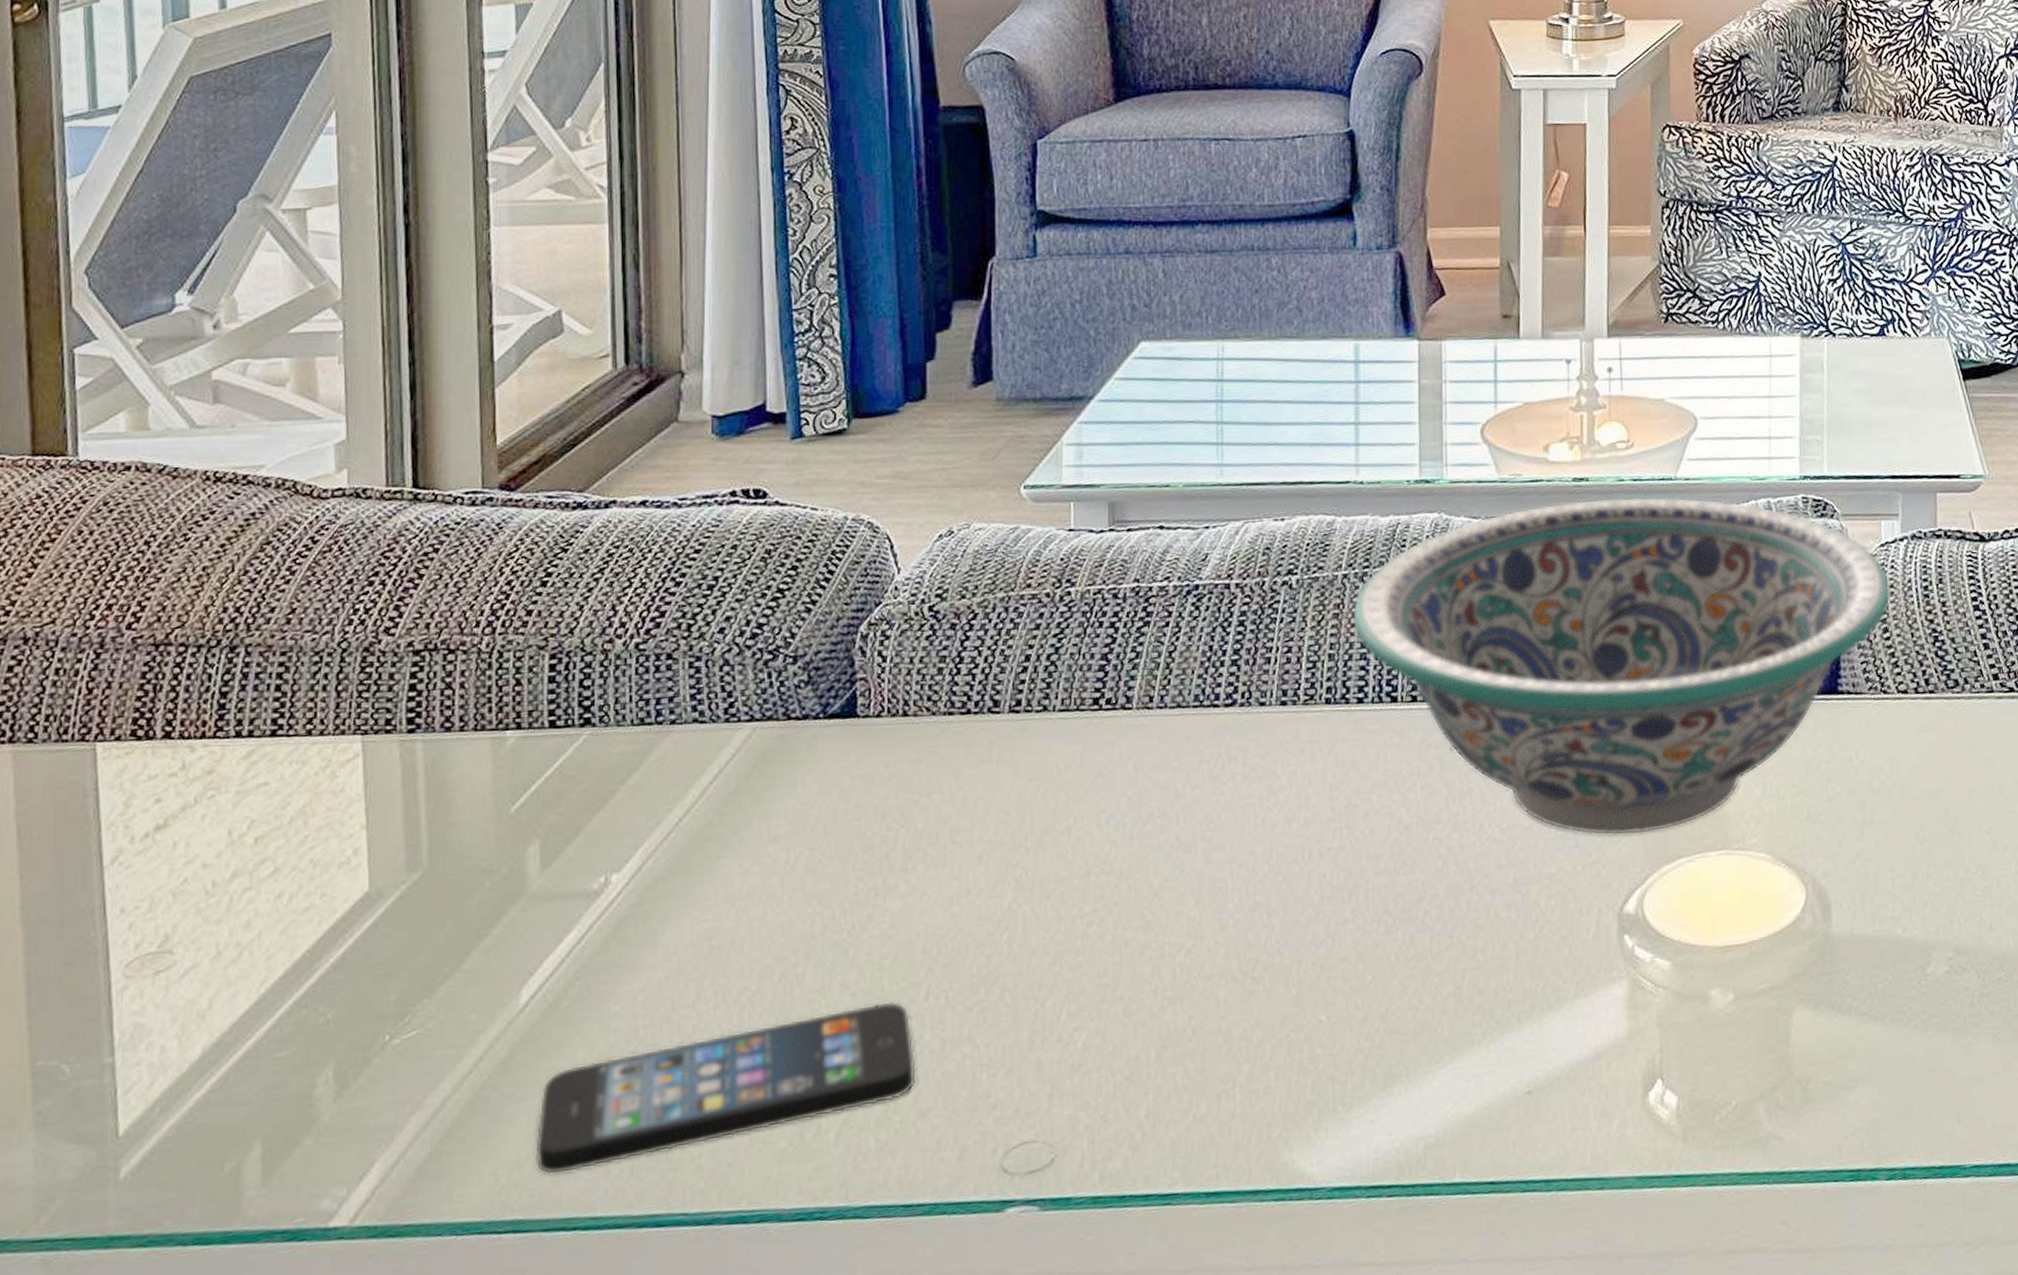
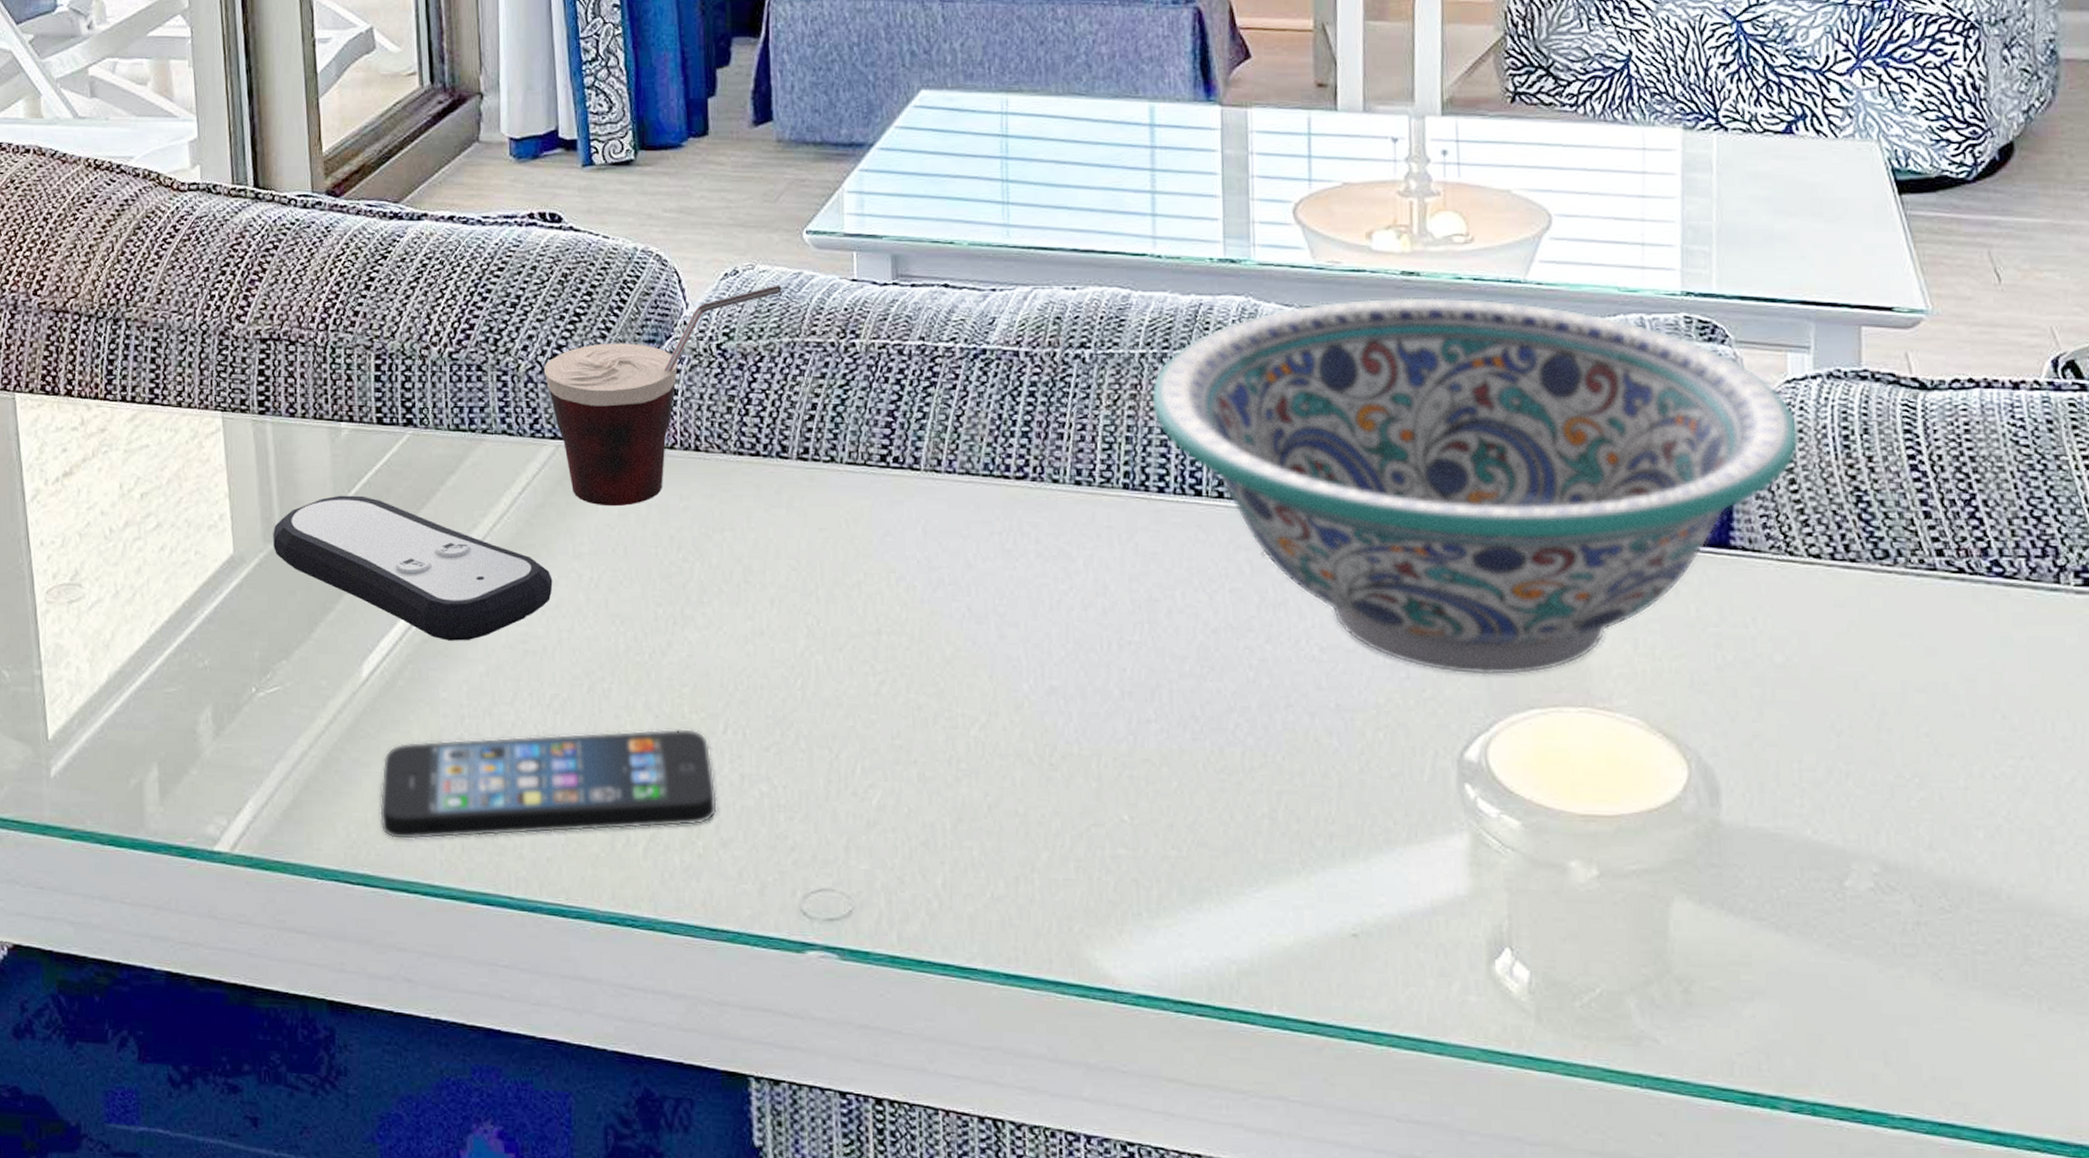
remote control: none [419,807,744,950] -> present [273,495,553,641]
cup: none [741,541,997,785] -> present [543,285,782,507]

